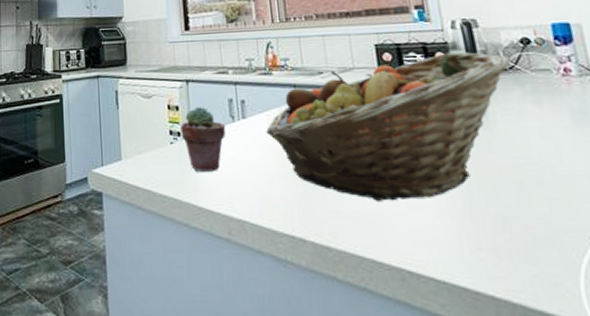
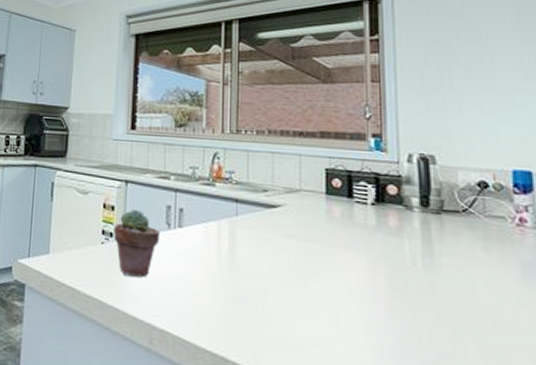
fruit basket: present [266,52,512,201] -> none [201,186,465,334]

